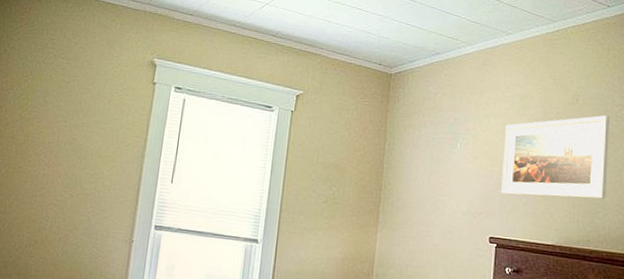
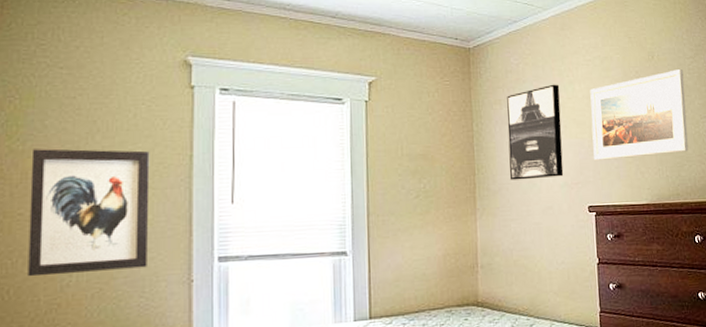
wall art: none [18,118,116,224] -> present [28,148,150,277]
wall art: none [414,115,475,204] -> present [507,84,564,180]

